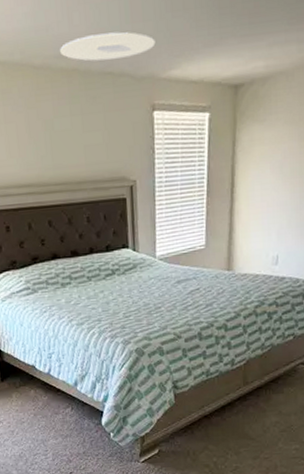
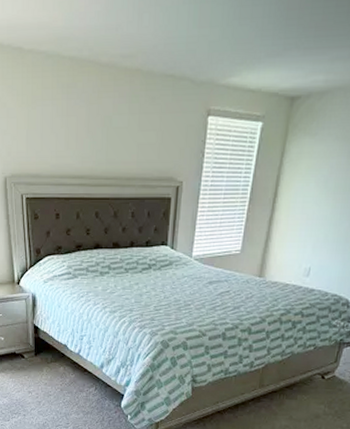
ceiling light: present [60,32,156,61] -> none [127,36,219,63]

